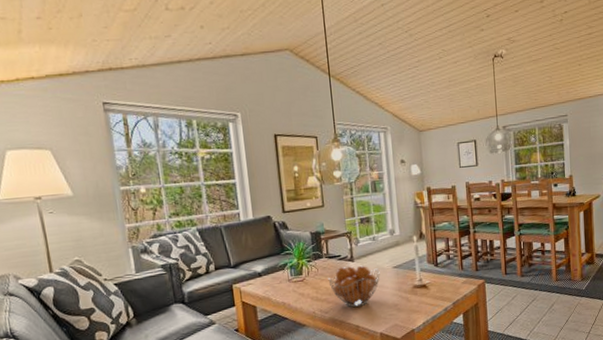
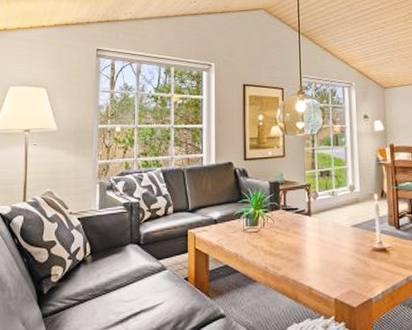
fruit basket: present [328,265,380,307] -> none [283,221,338,266]

